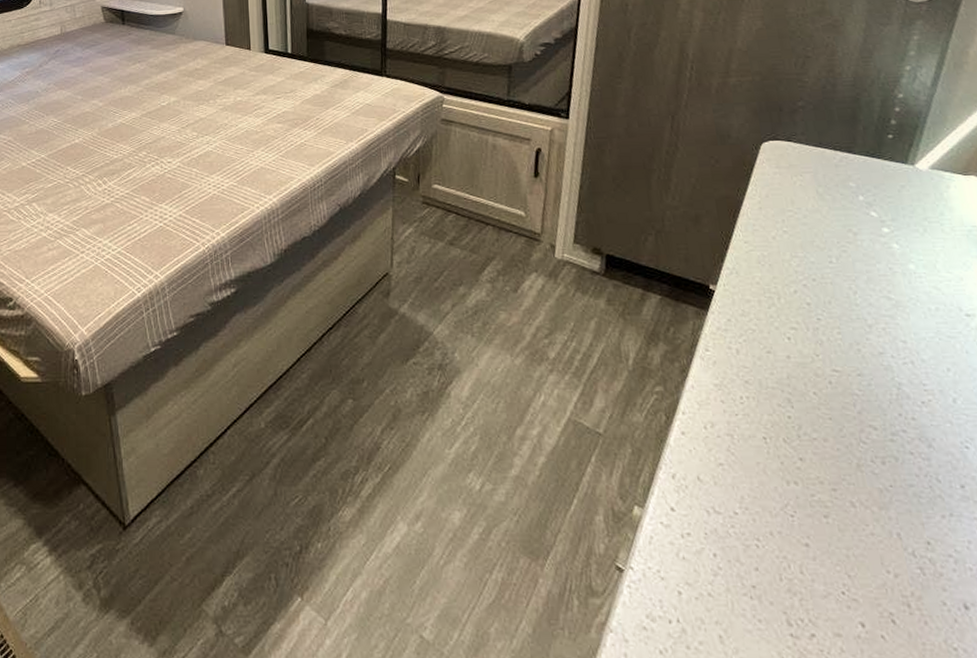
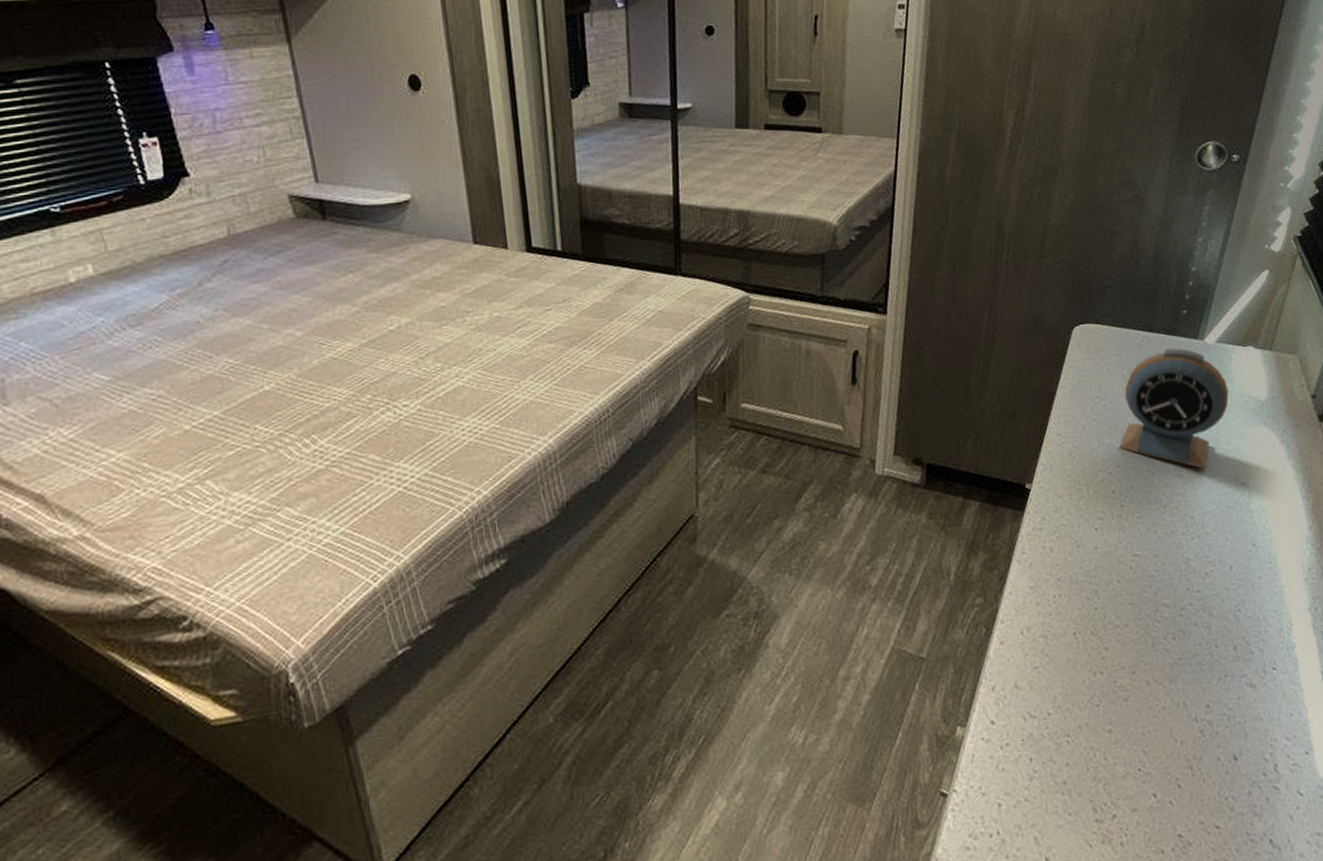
alarm clock: none [815,171,947,294] -> present [1119,348,1229,469]

